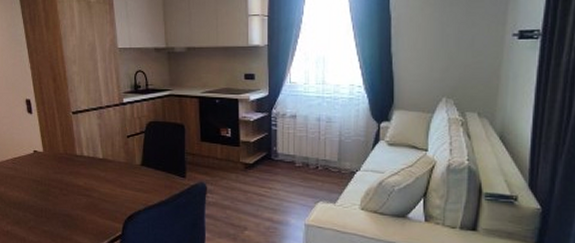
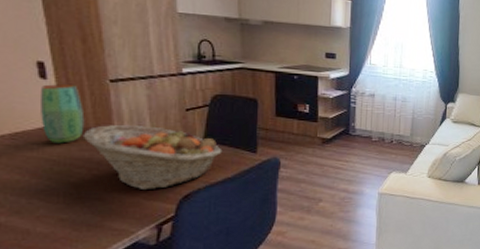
vase: none [28,117,57,167] -> present [39,83,85,144]
fruit basket: none [56,151,157,210] -> present [82,125,223,191]

